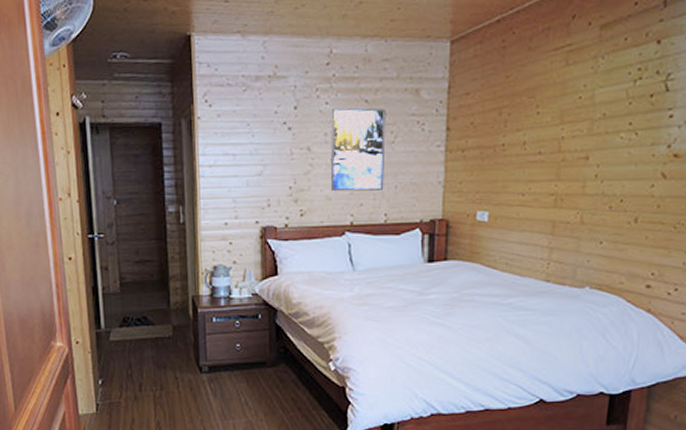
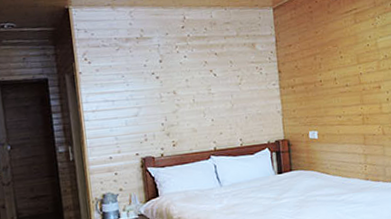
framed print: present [331,107,386,192] -> none [190,58,237,125]

